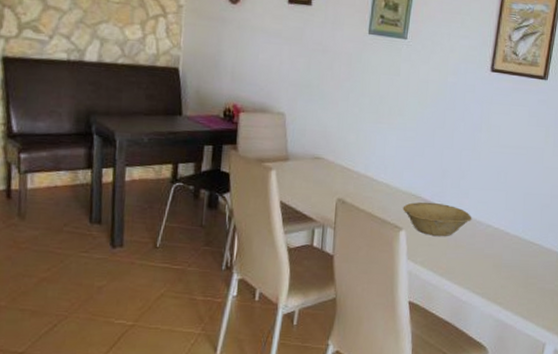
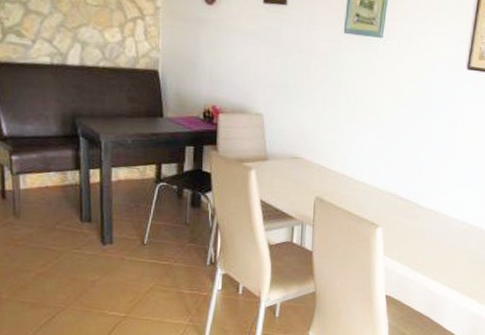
bowl: present [402,202,472,236] -> none [379,200,448,233]

